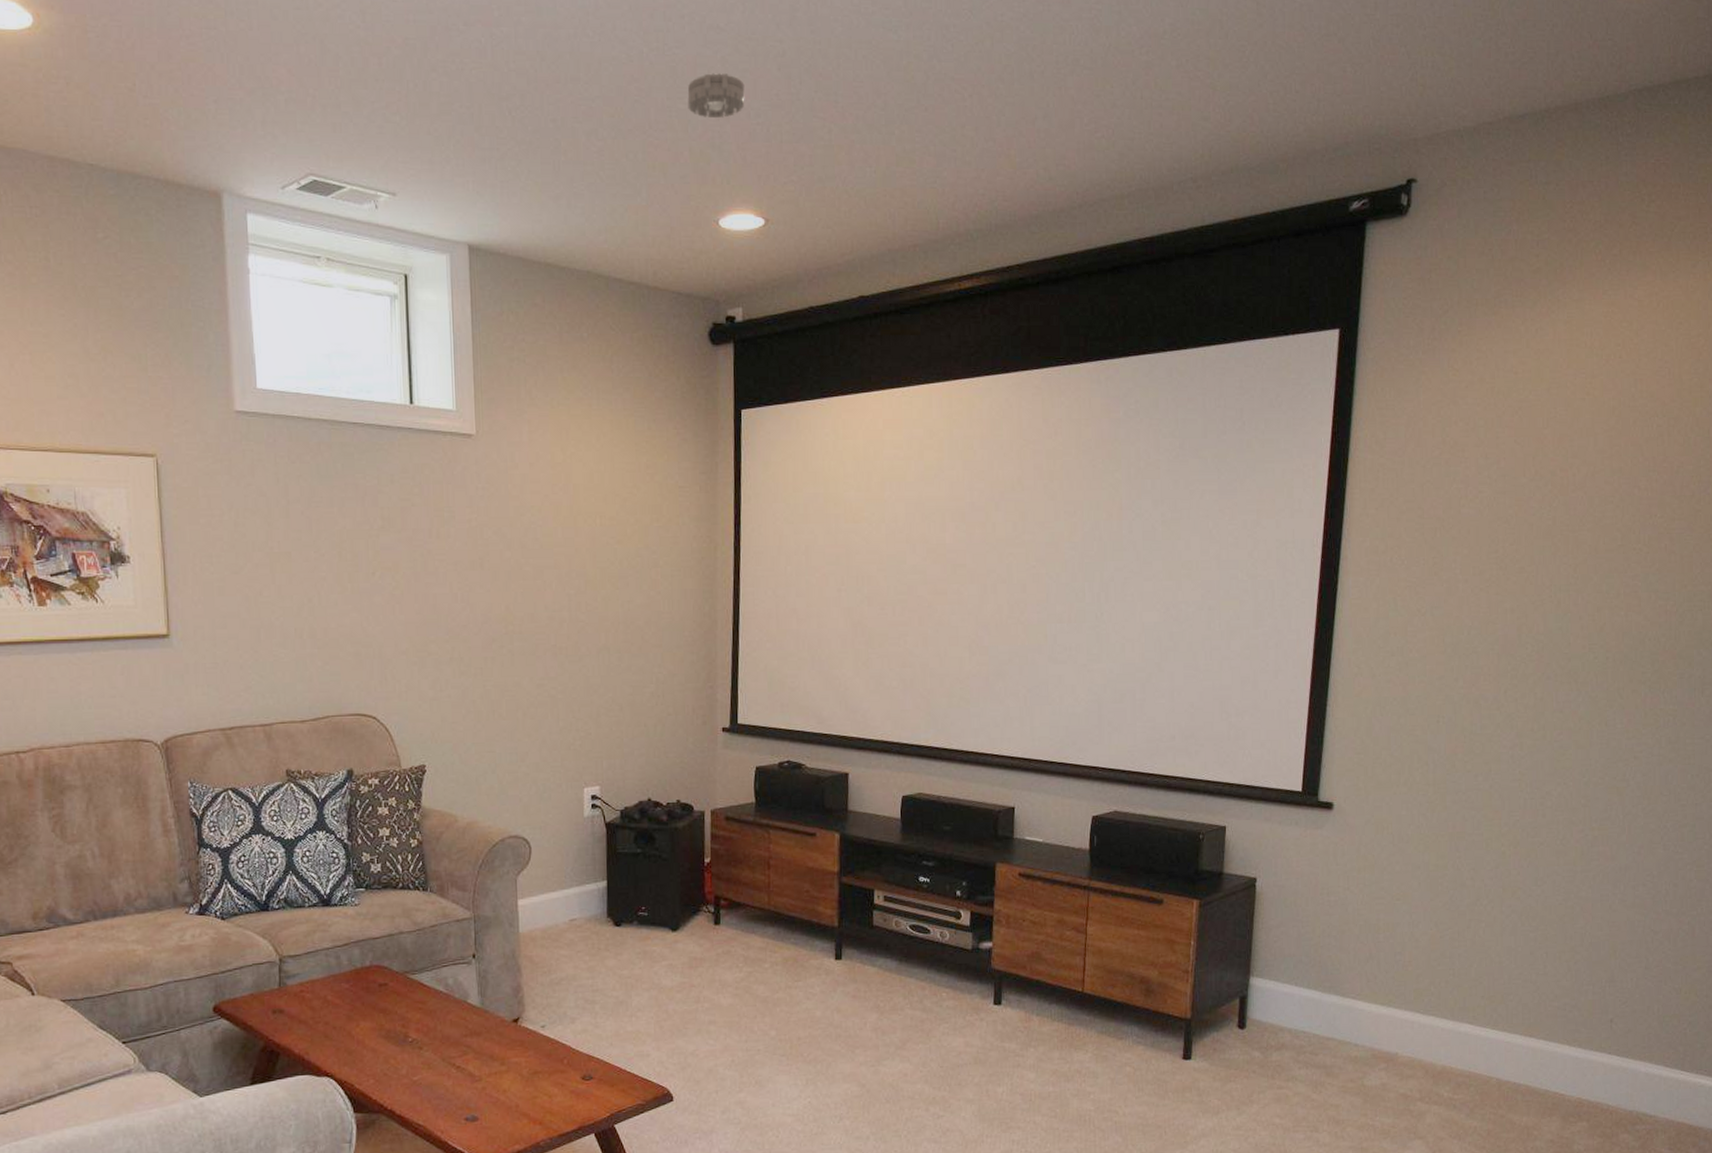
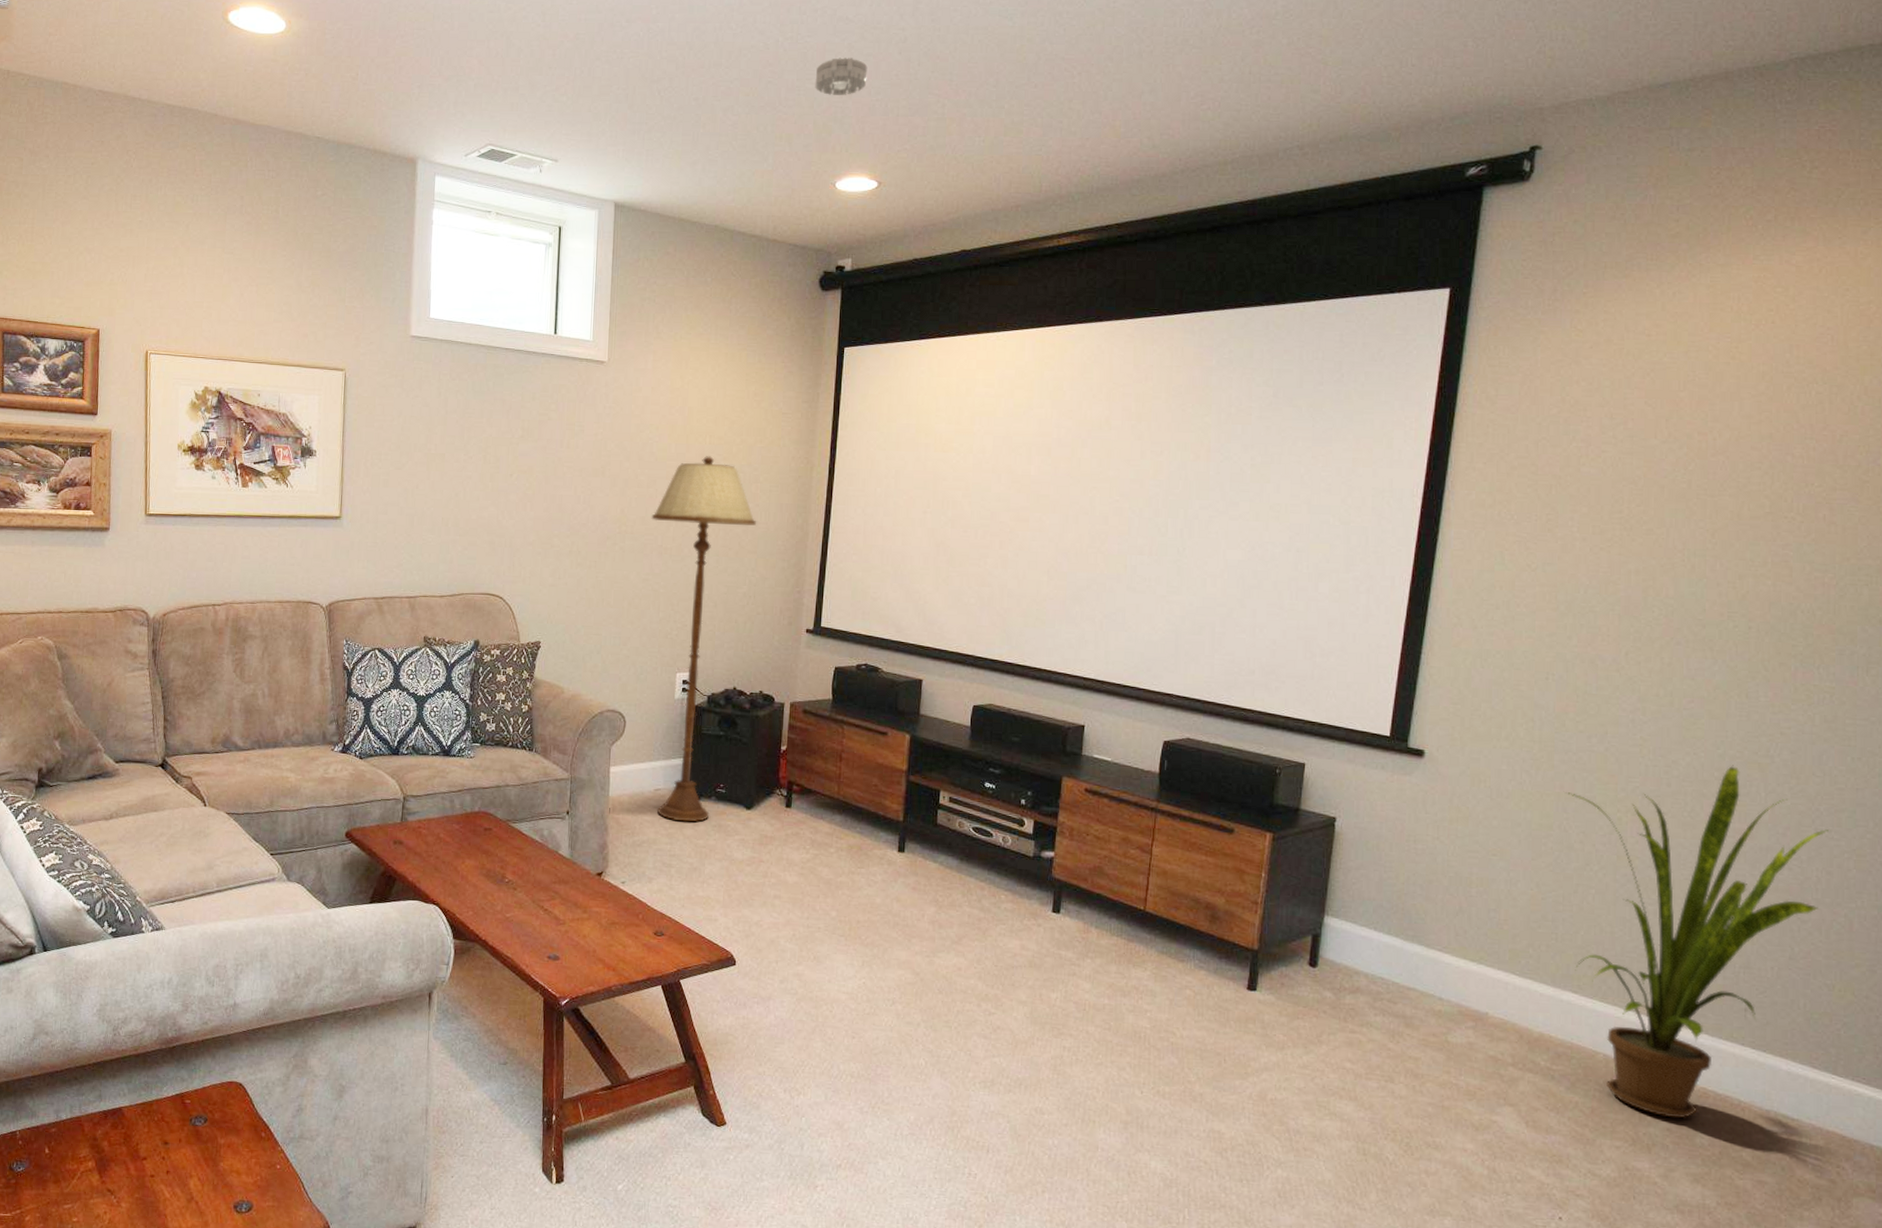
floor lamp: none [541,540,660,952] -> present [651,456,757,823]
house plant: none [1459,791,1674,1130] -> present [1567,765,1828,1119]

